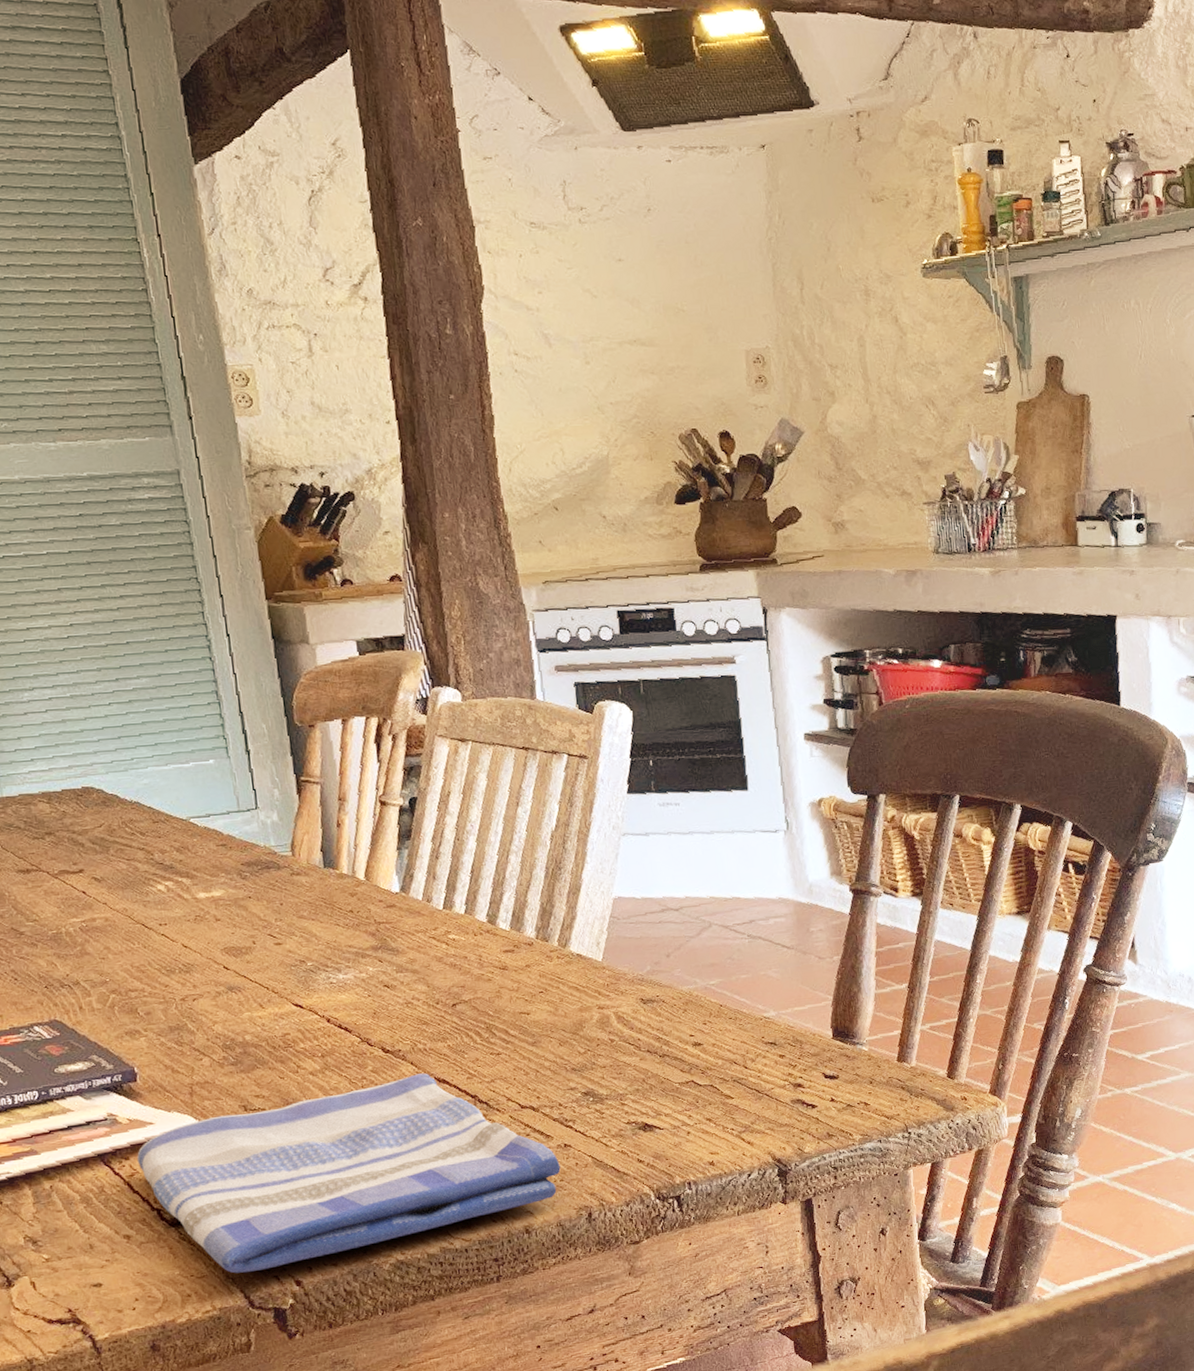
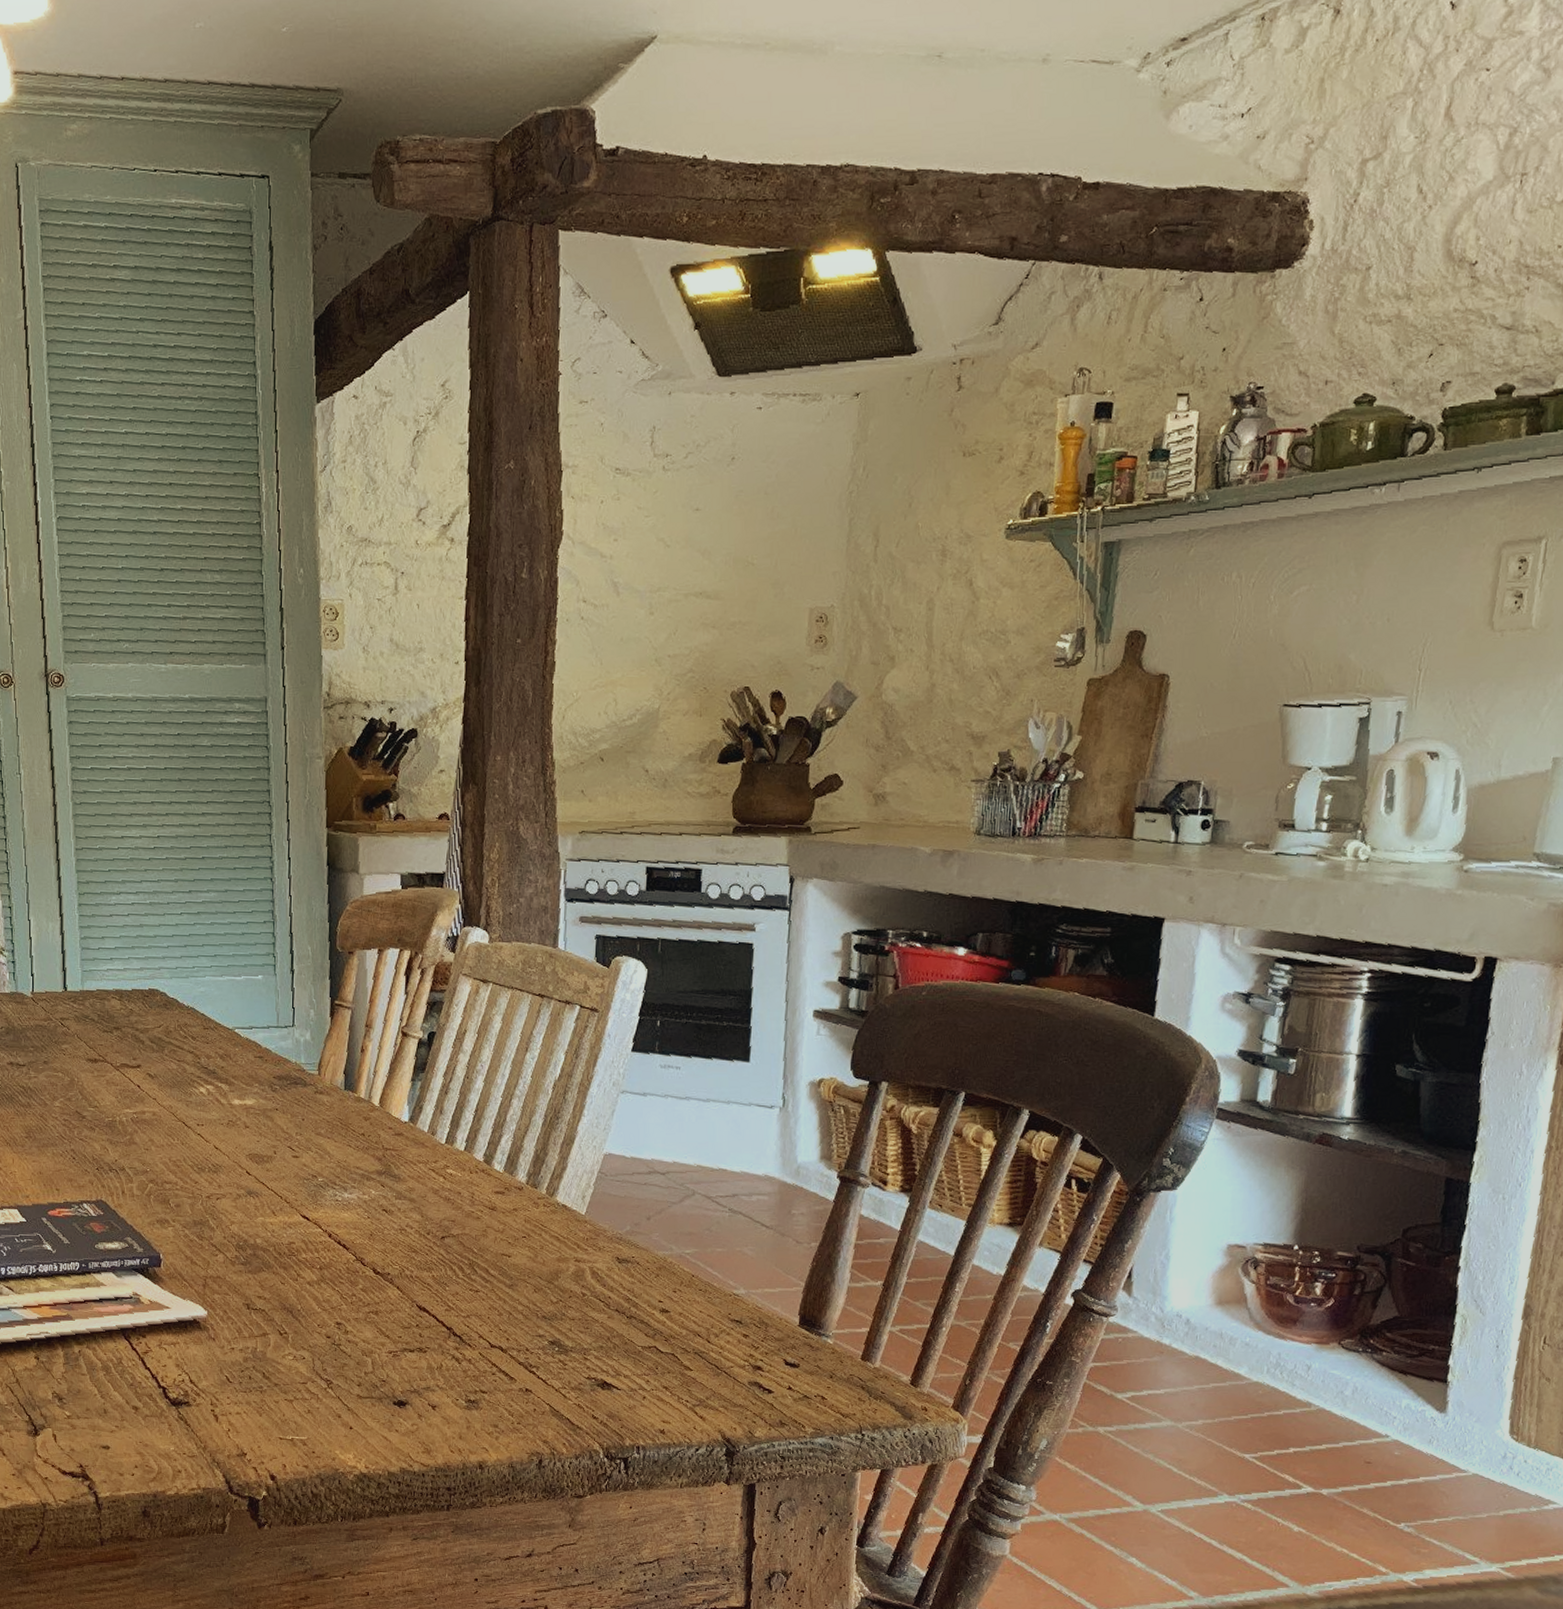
dish towel: present [136,1073,561,1274] -> none [152,1298,519,1460]

